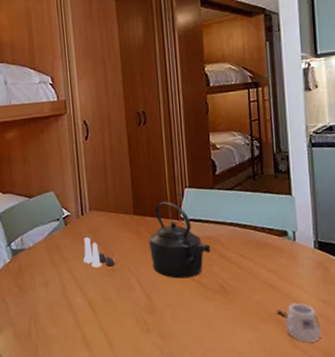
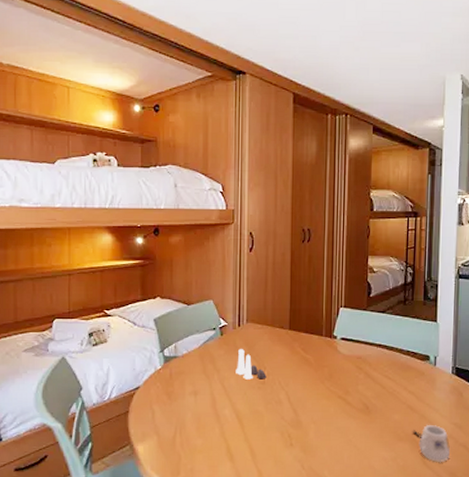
kettle: present [149,201,211,279] -> none [301,319,359,395]

